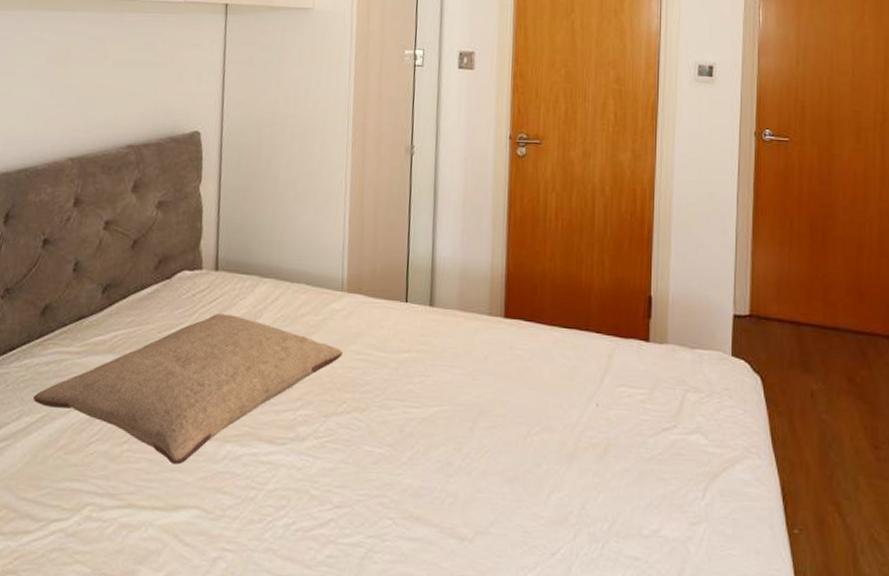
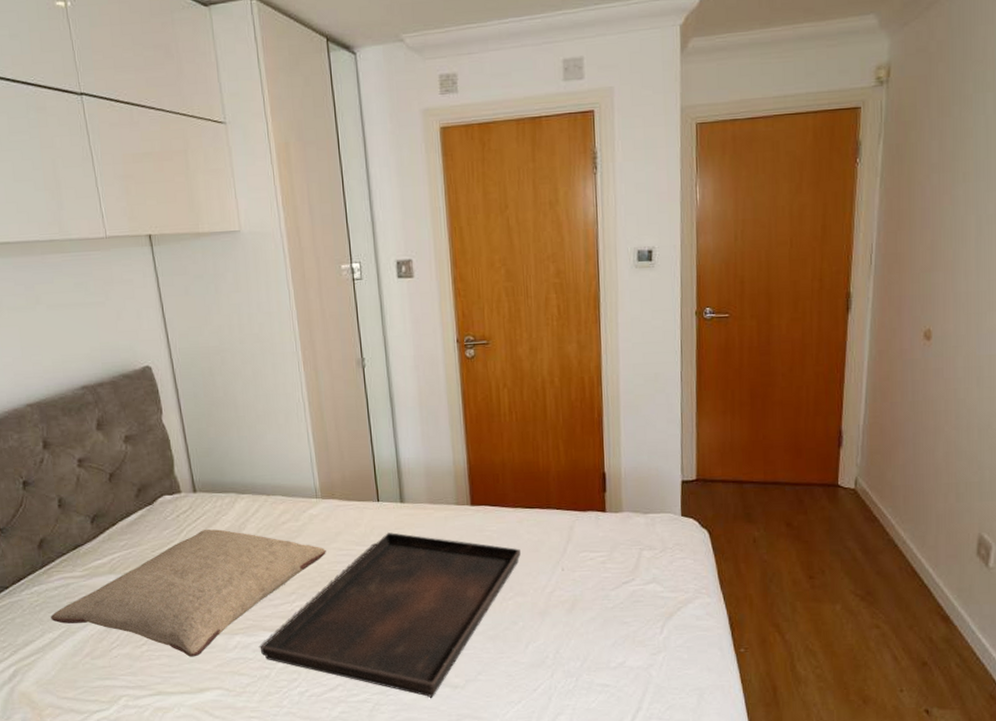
serving tray: none [251,339,553,550] -> present [260,532,521,698]

